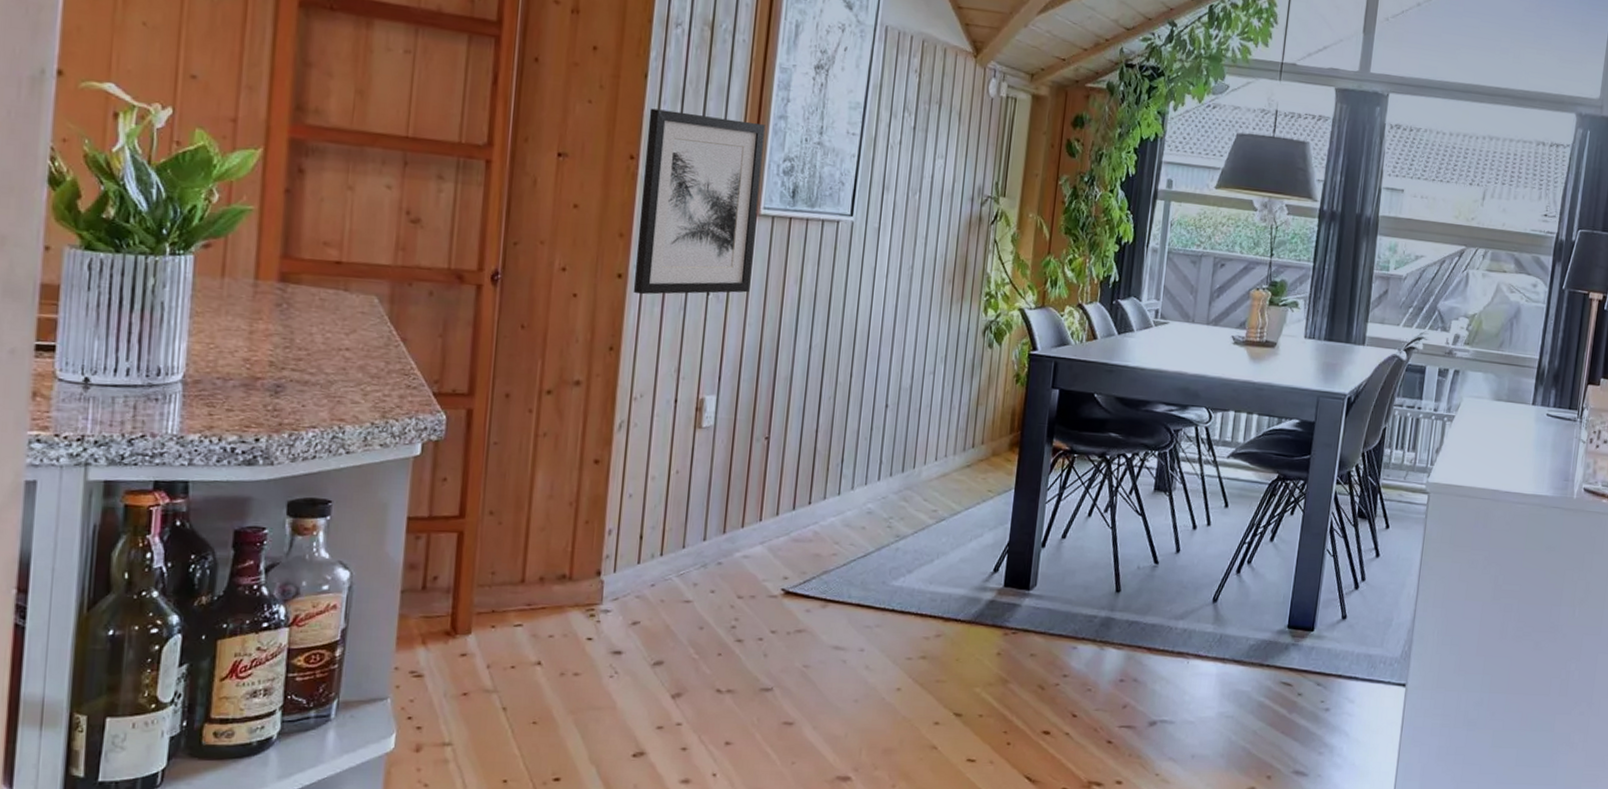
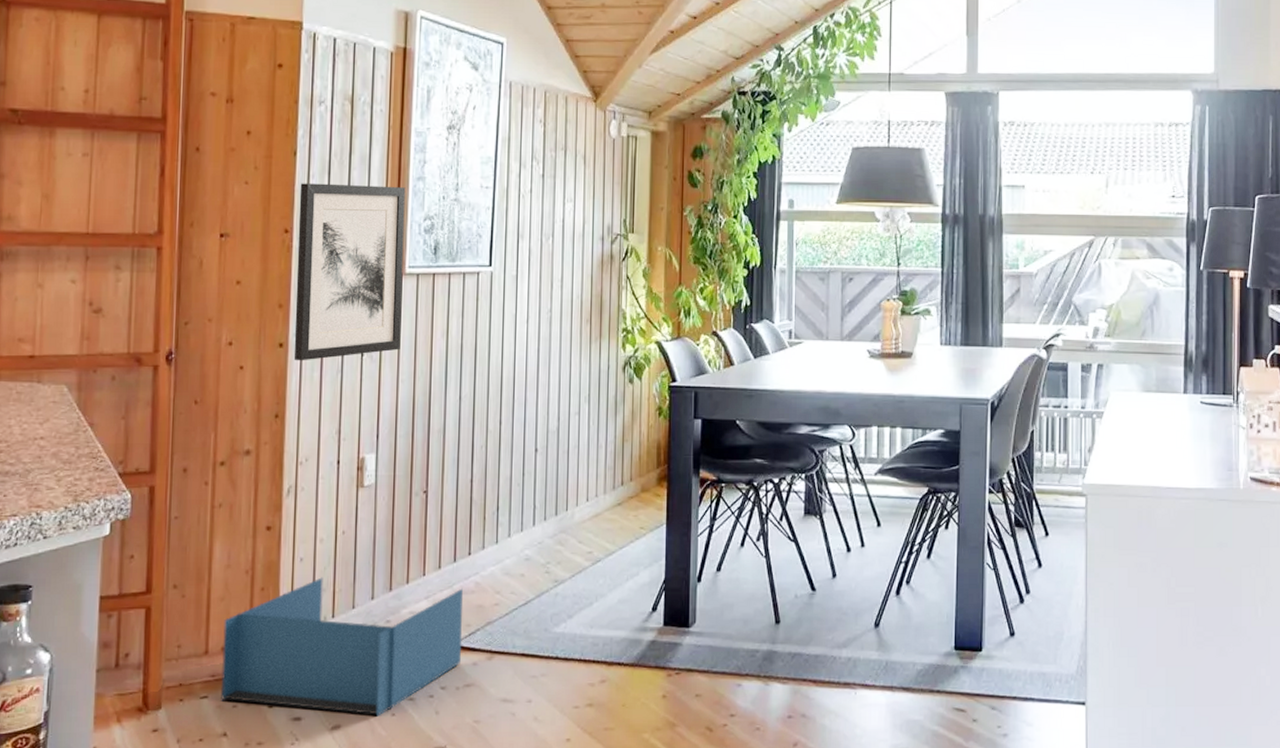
storage bin: none [536,515,800,655] -> present [221,577,463,717]

